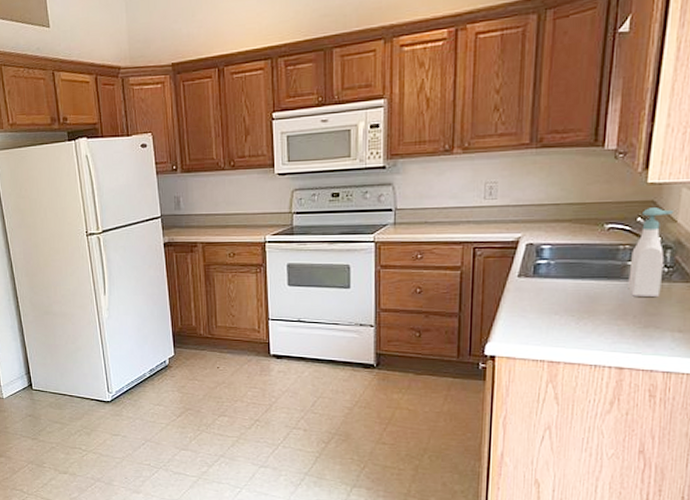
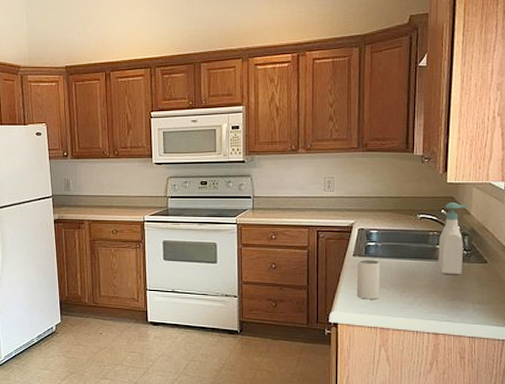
mug: none [520,280,553,328] -> present [356,259,381,299]

